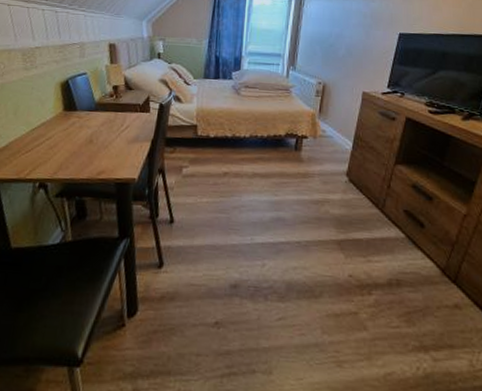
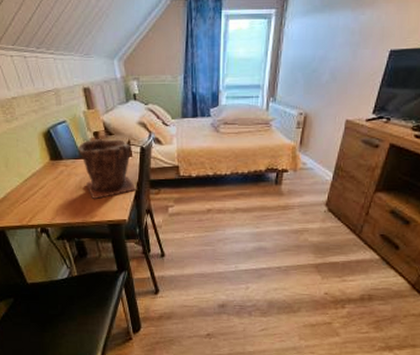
plant pot: none [94,93,152,154] -> present [77,139,137,199]

